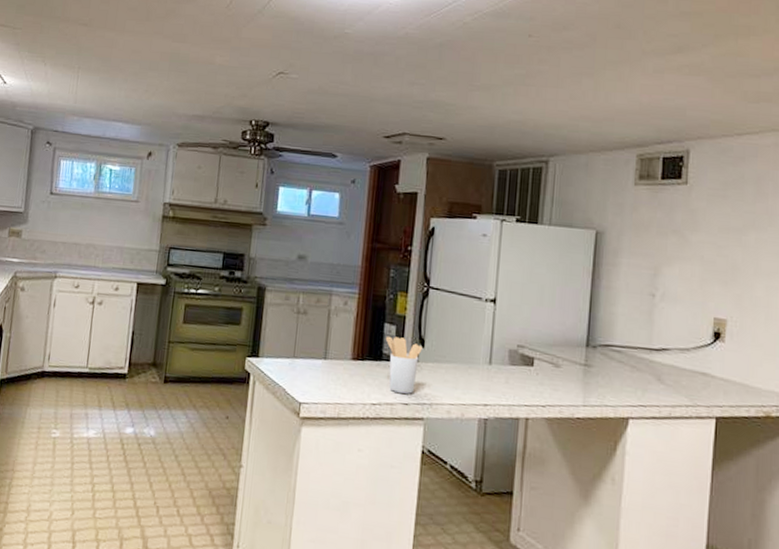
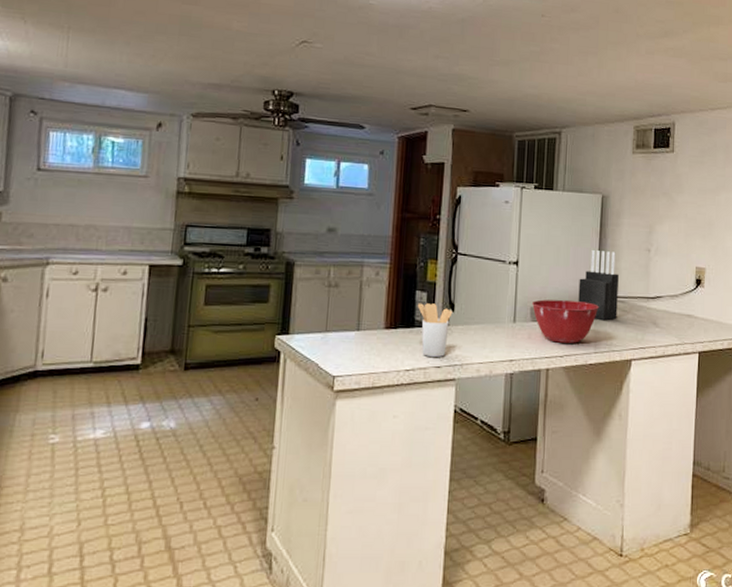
mixing bowl: none [510,342,590,394] -> present [531,299,599,343]
knife block: none [564,290,615,371] -> present [578,249,619,321]

